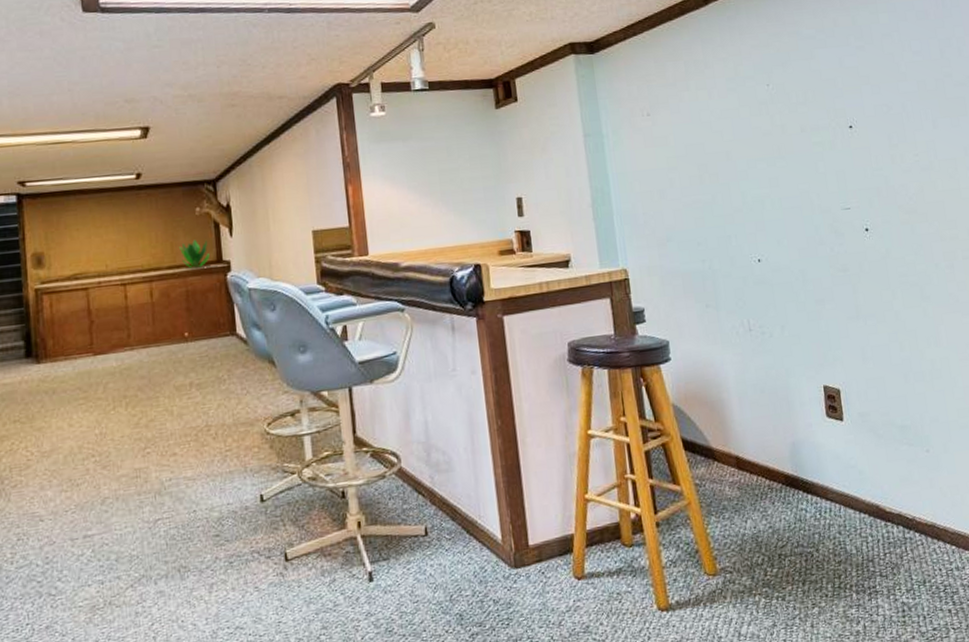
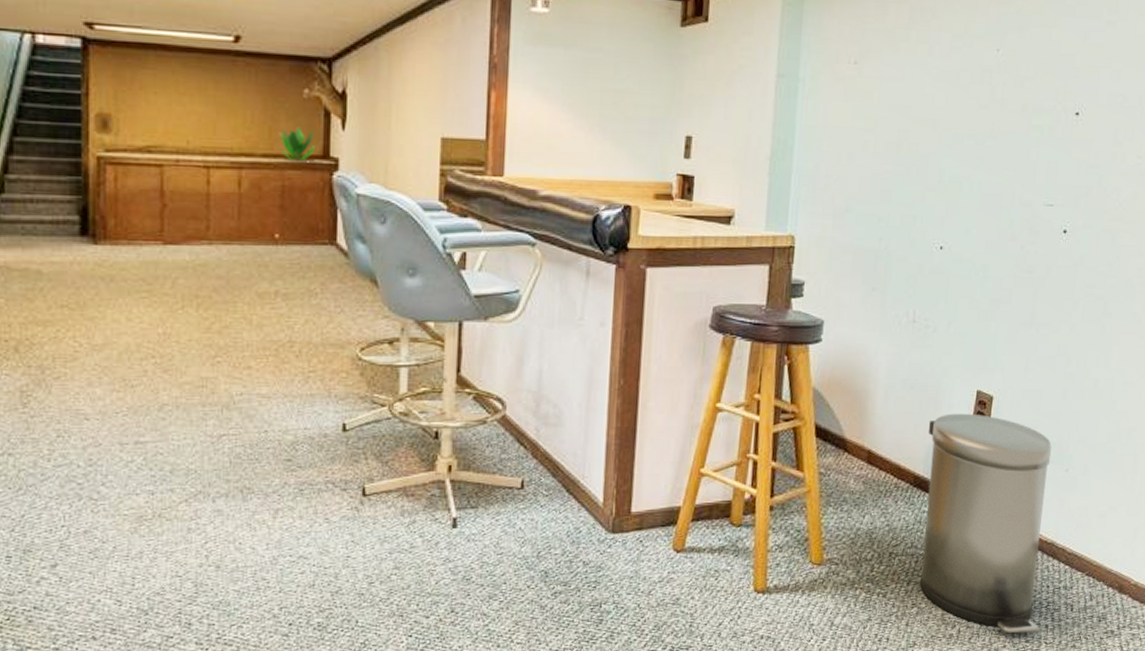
pedal bin: none [786,408,943,624] -> present [920,413,1052,634]

